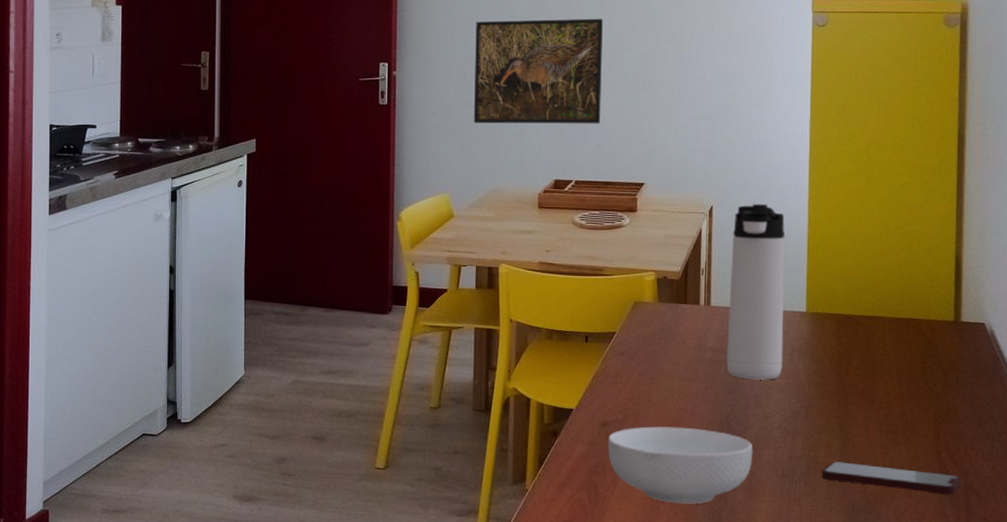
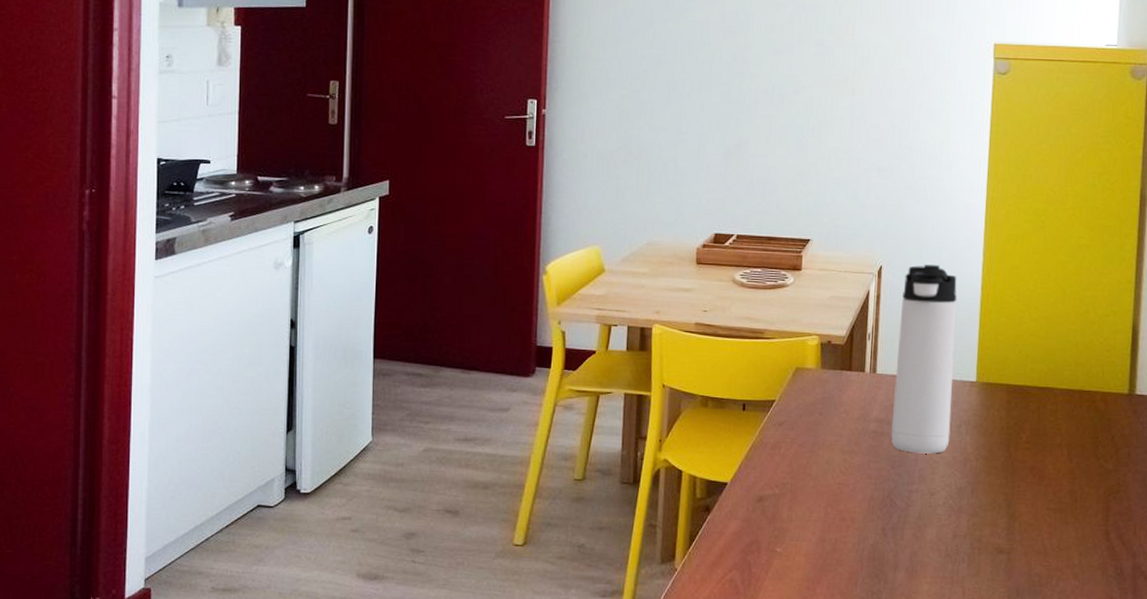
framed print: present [474,18,603,124] -> none [629,56,771,174]
cereal bowl: present [607,426,753,504] -> none [763,502,916,586]
smartphone: present [821,462,962,495] -> none [986,541,1130,577]

